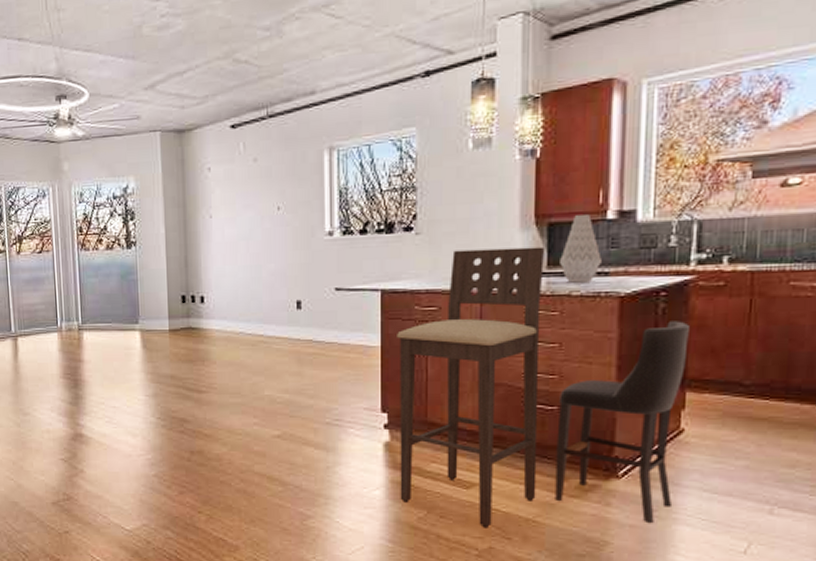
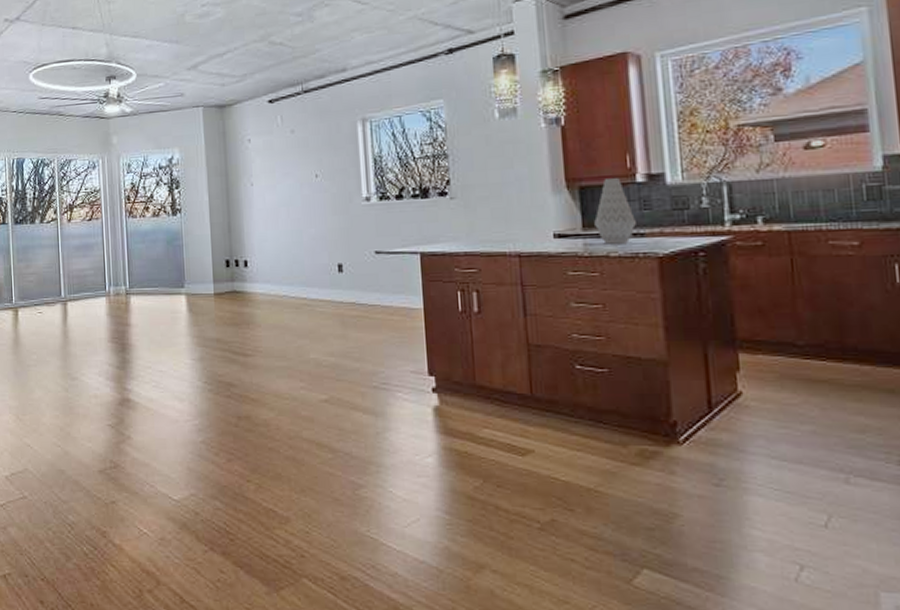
bar stool: present [397,246,544,528] -> none [439,209,596,499]
bar stool: present [555,321,690,524] -> none [608,281,739,494]

